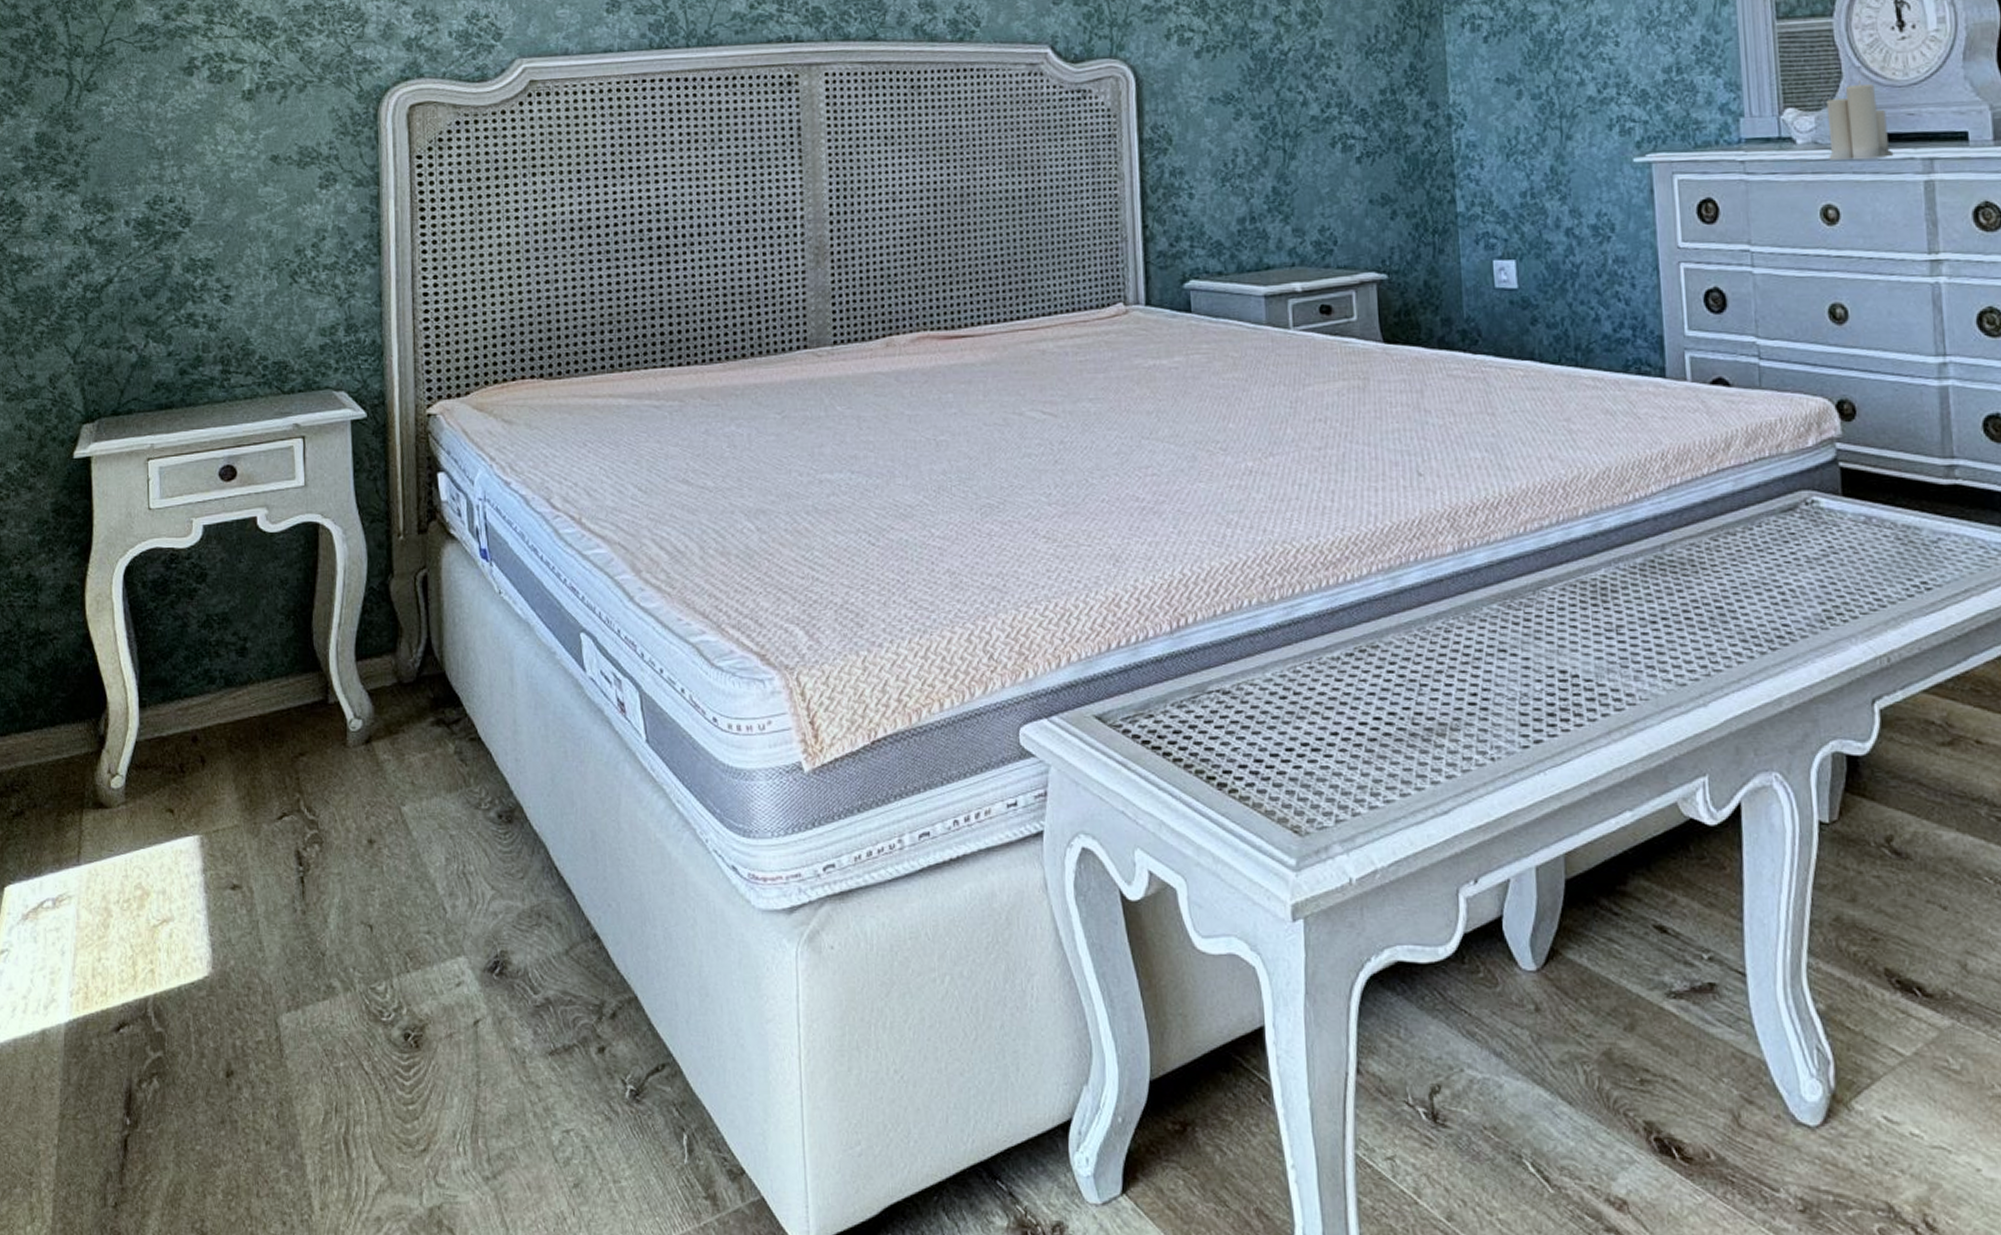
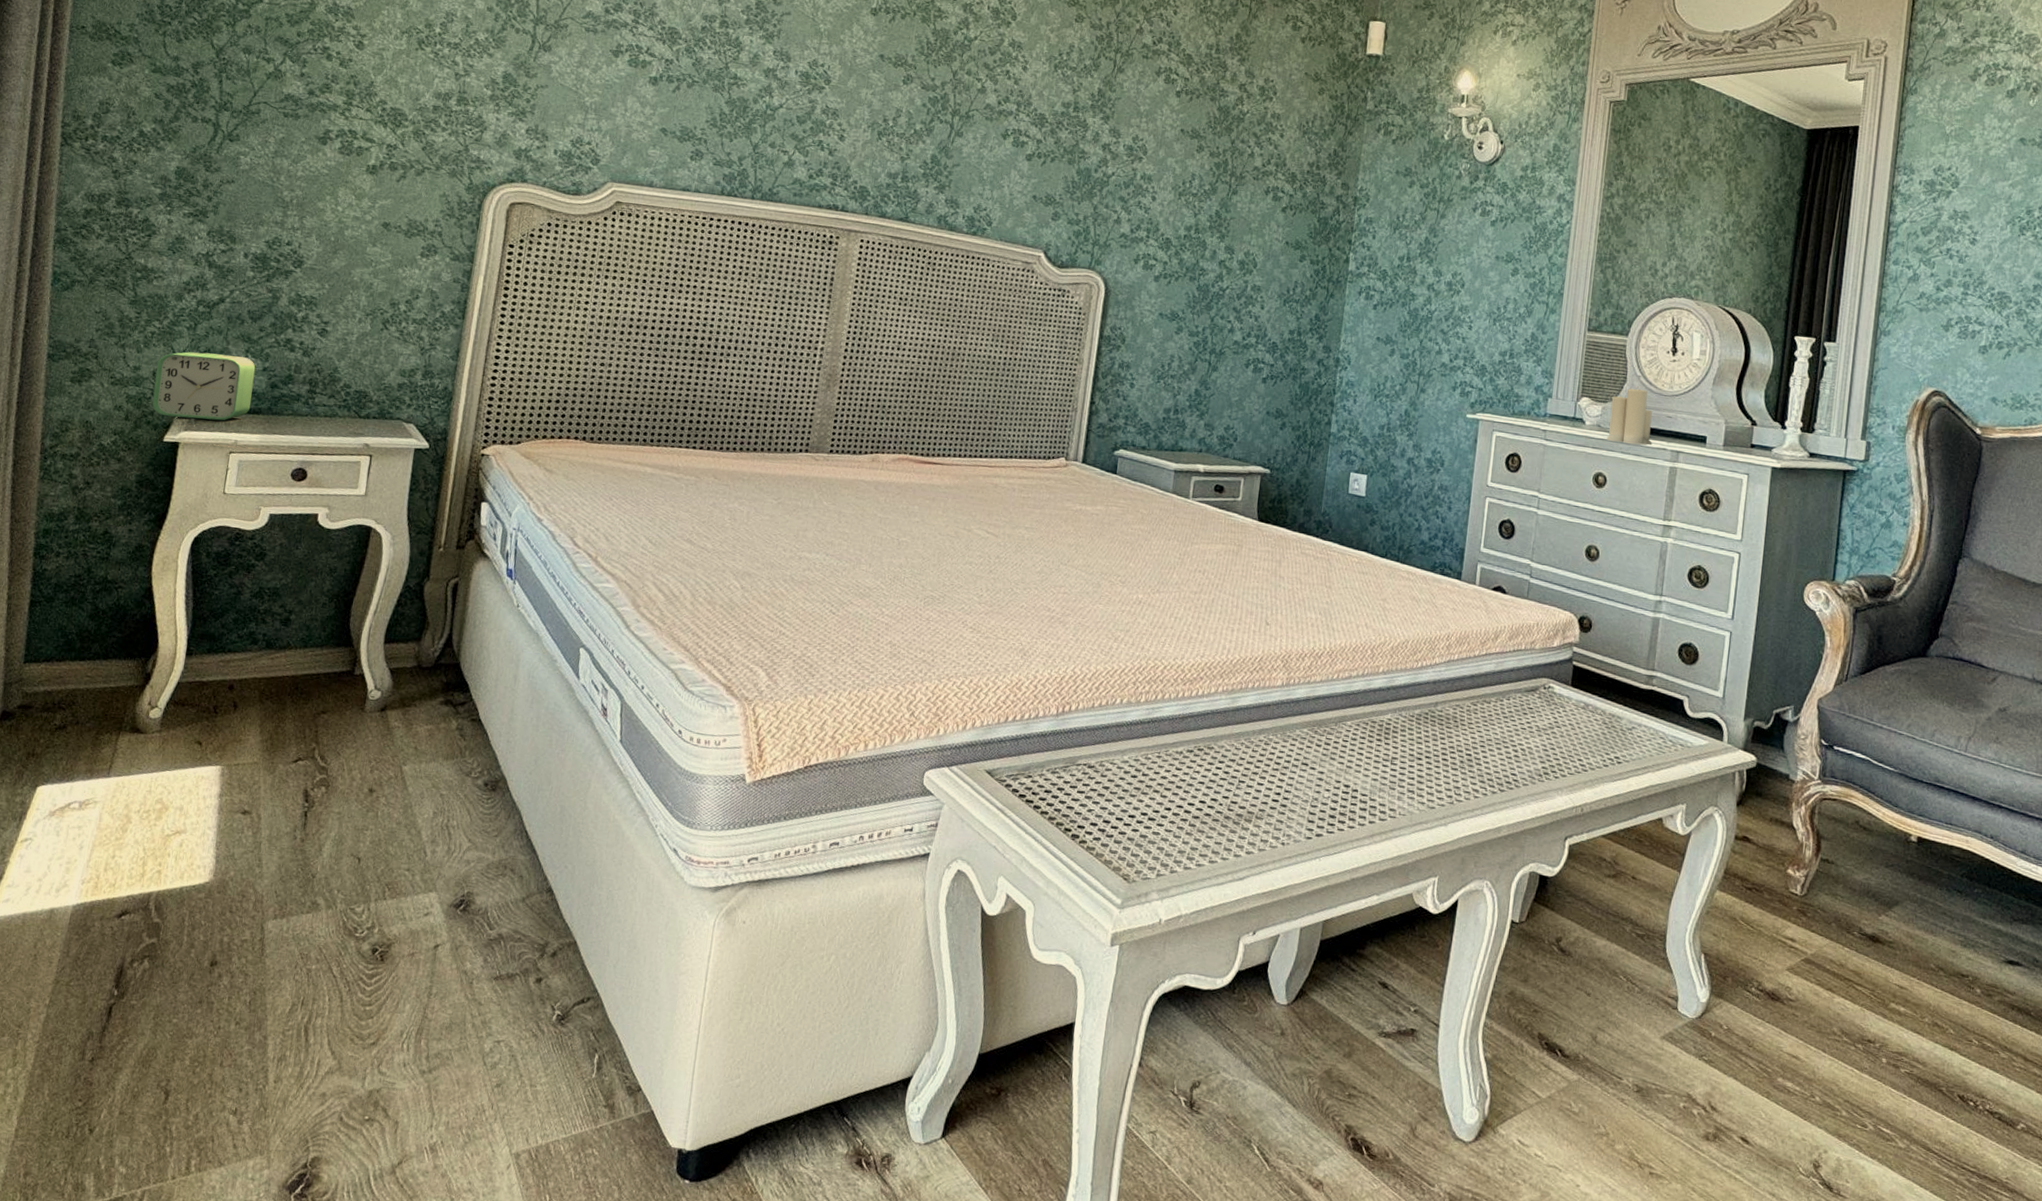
alarm clock: none [52,344,162,429] -> present [152,352,256,421]

